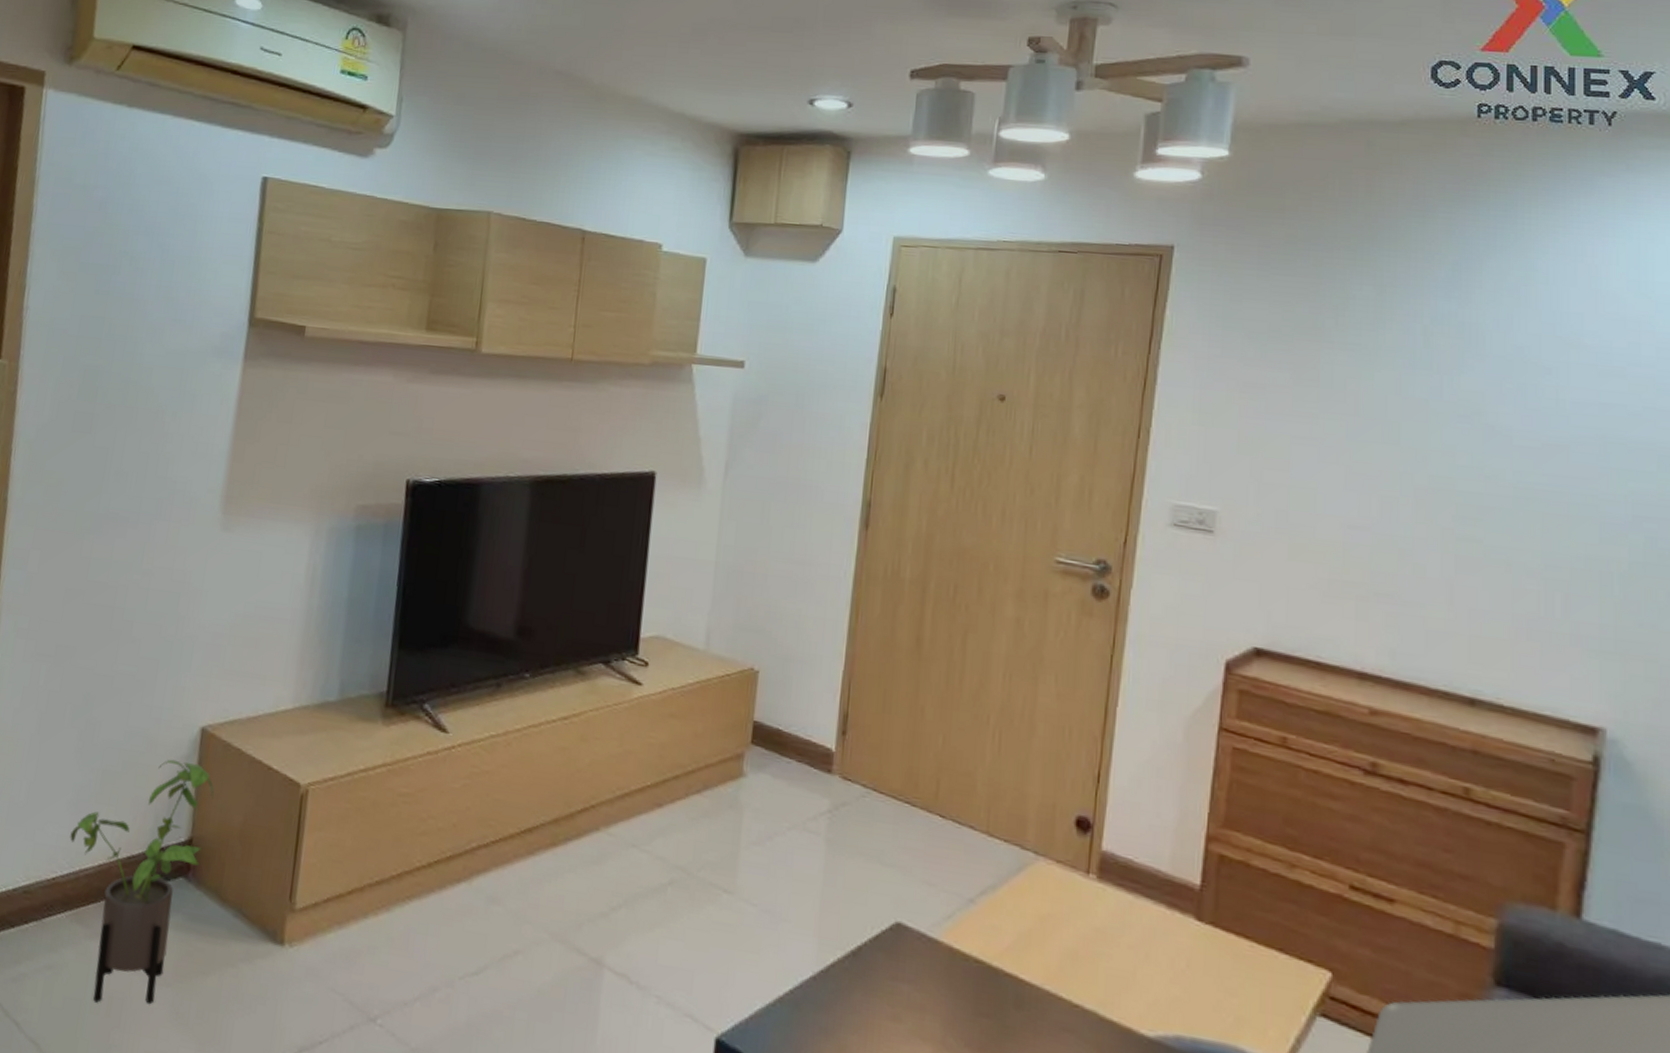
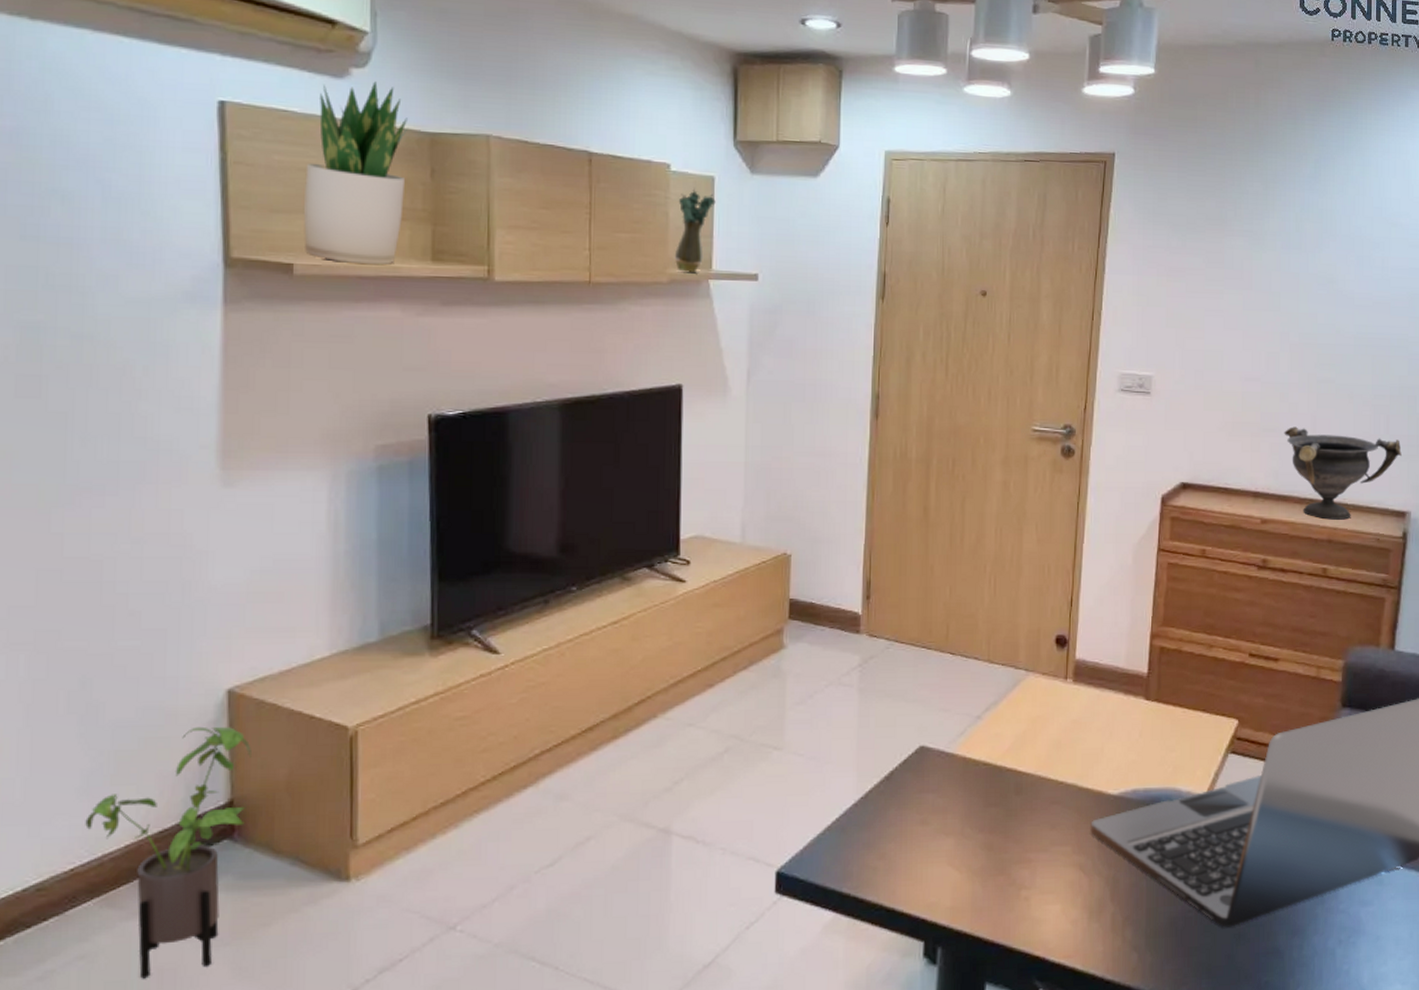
planter: none [317,160,419,332] -> present [303,81,407,266]
vase: none [658,269,706,357] -> present [674,188,716,274]
decorative bowl: none [1405,594,1590,727] -> present [1284,426,1402,520]

